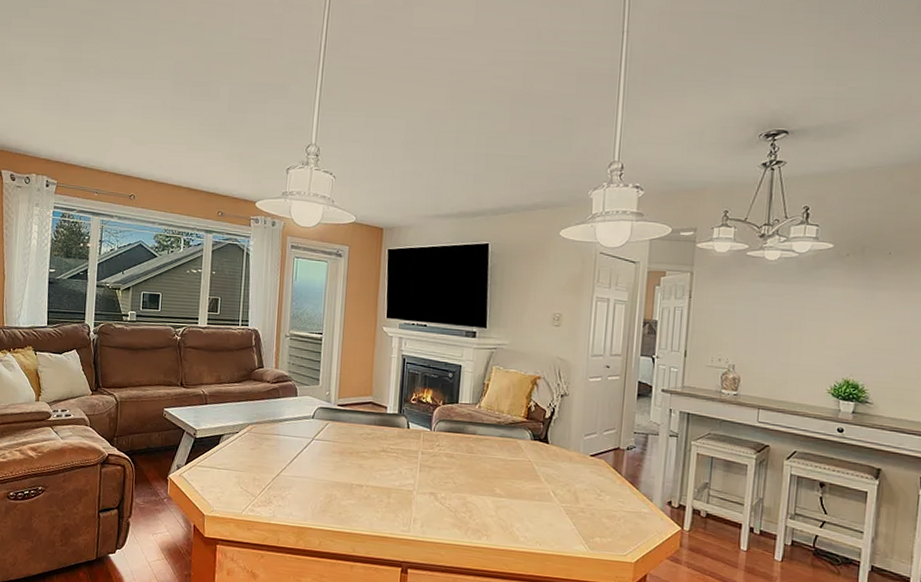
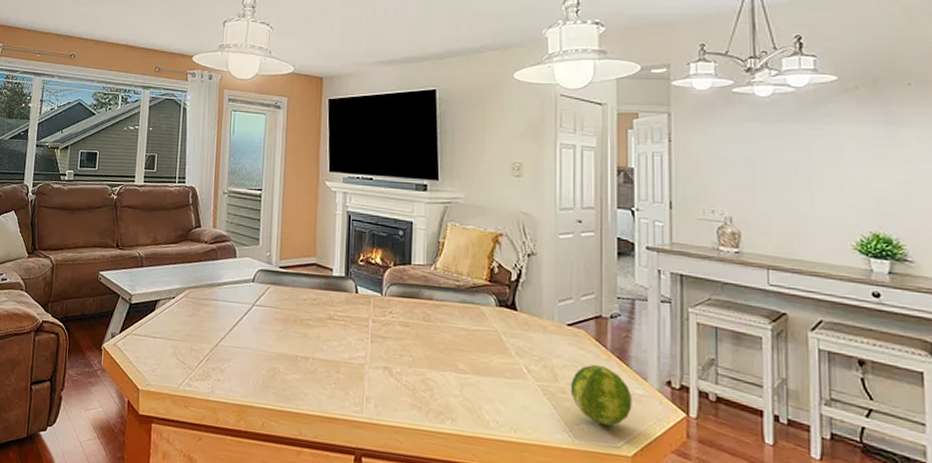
fruit: none [588,489,639,539] -> present [570,365,632,426]

